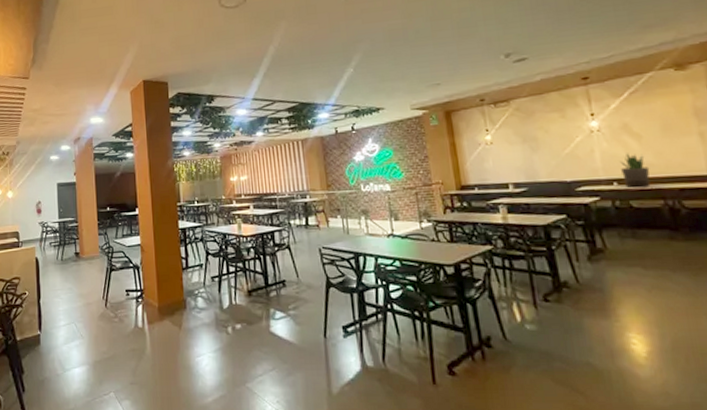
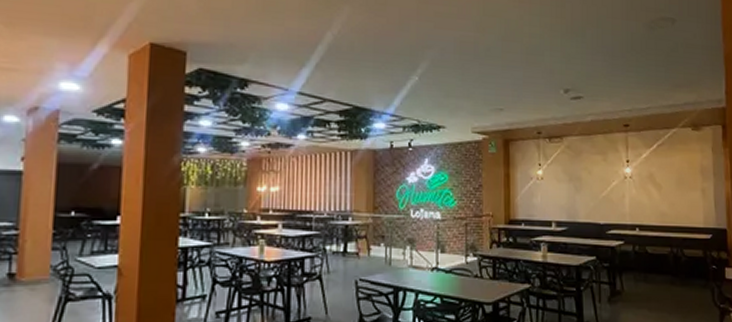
planter: present [620,153,651,188] -> none [643,201,664,235]

